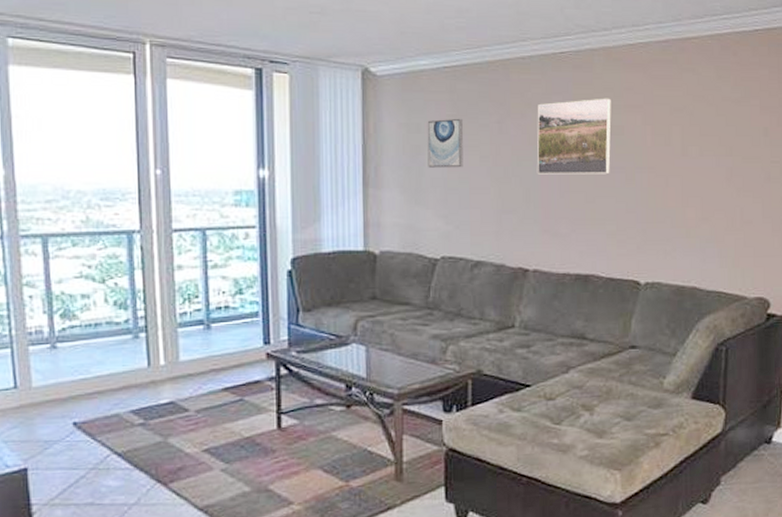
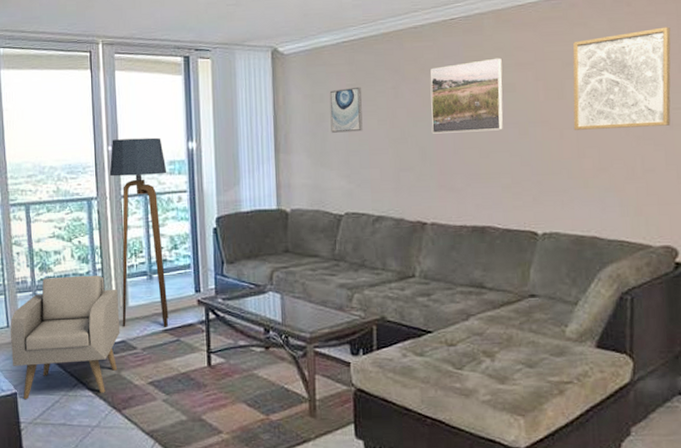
armchair: none [18,324,168,477] -> present [10,275,120,400]
floor lamp: none [157,162,232,385] -> present [109,137,169,327]
wall art: none [678,79,772,178] -> present [572,27,671,130]

